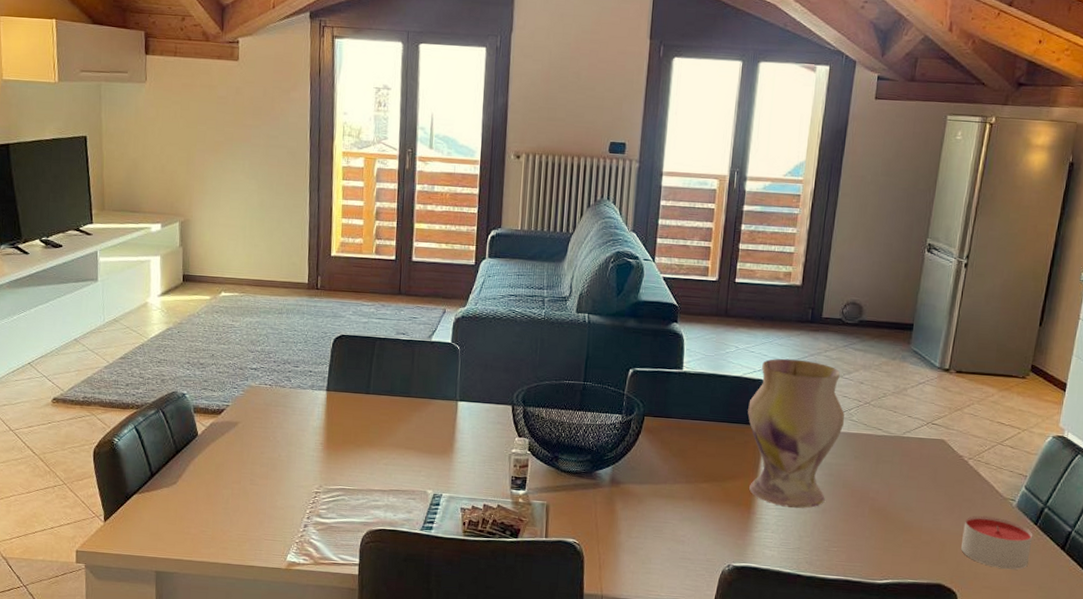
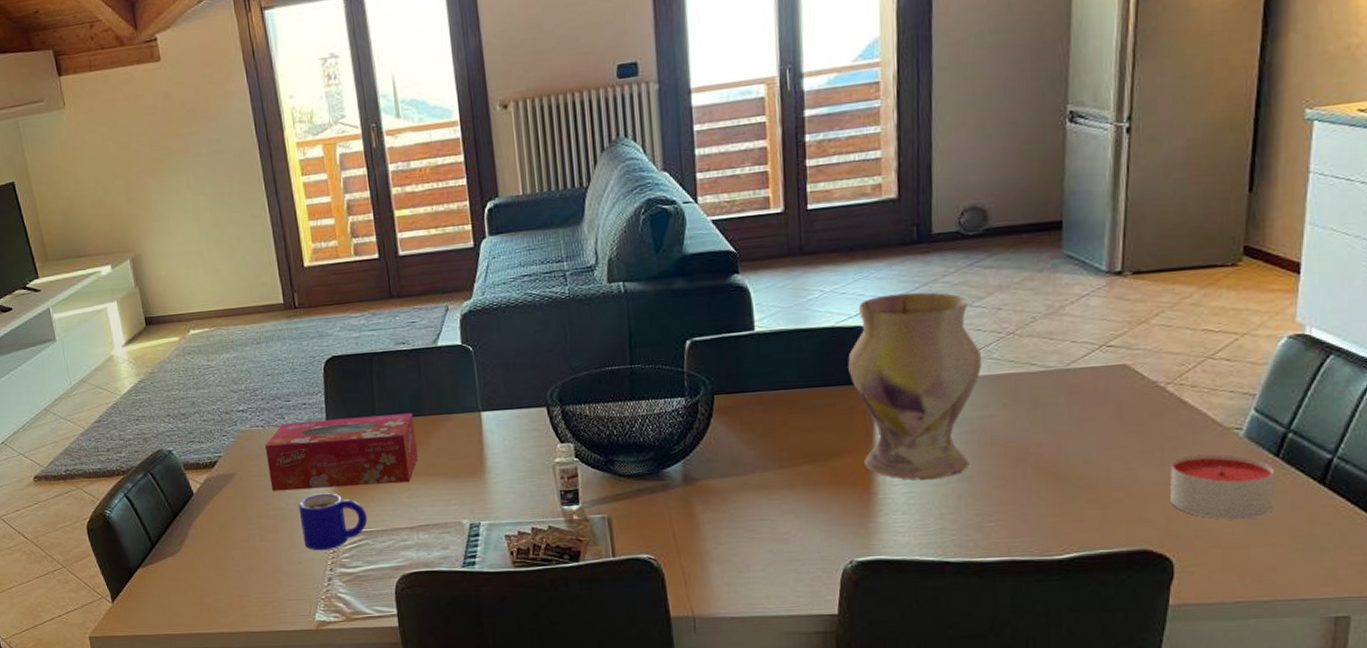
tissue box: none [268,385,402,452] -> present [264,413,418,492]
mug: none [288,450,348,500] -> present [298,493,368,551]

